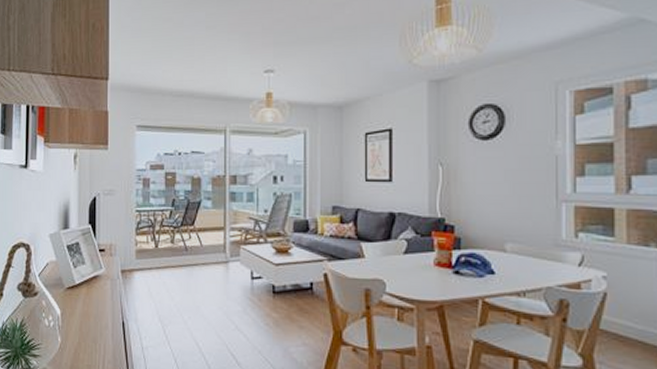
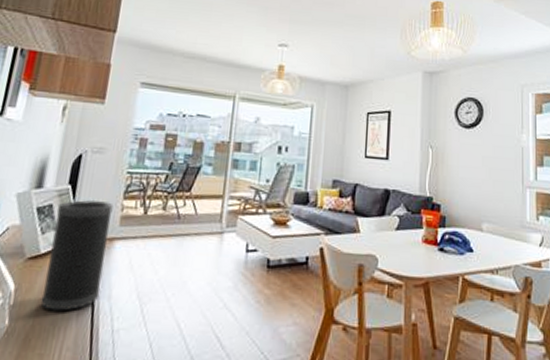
speaker: none [82,236,128,331] -> present [40,199,114,311]

